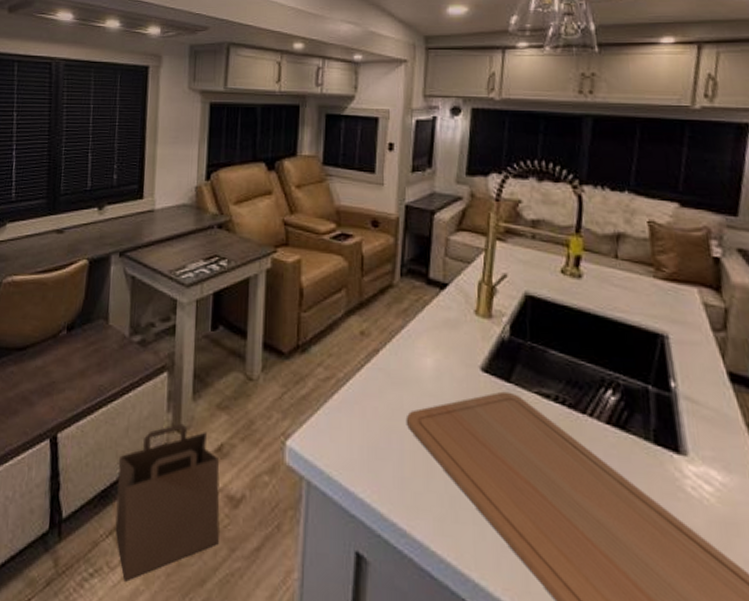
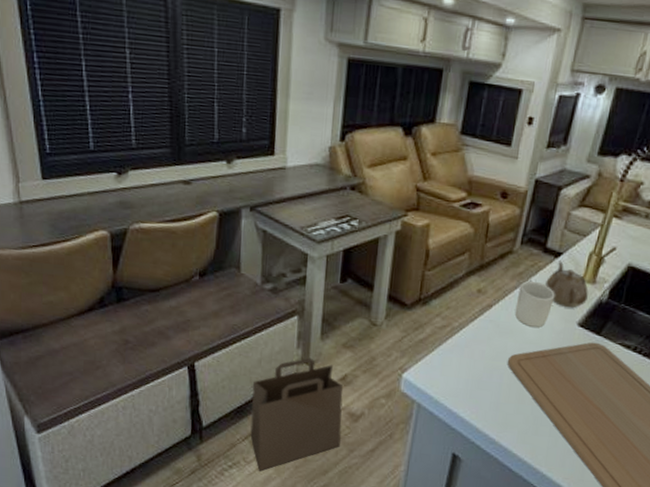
mug: none [405,318,448,376] -> present [515,280,555,328]
teapot: none [434,293,486,349] -> present [544,260,589,308]

